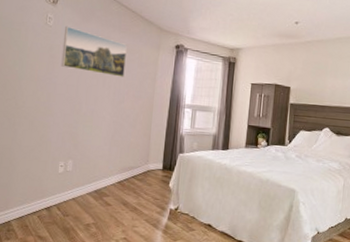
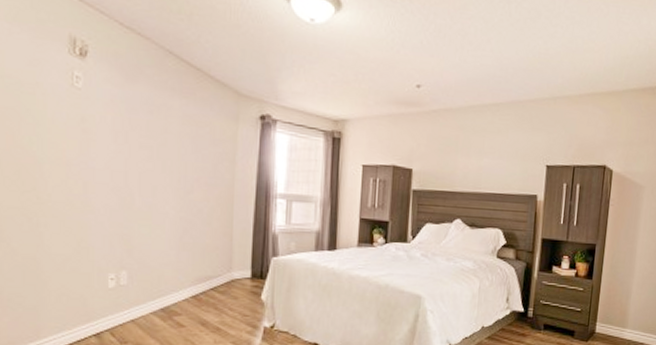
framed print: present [61,25,127,77] -> none [99,88,192,159]

